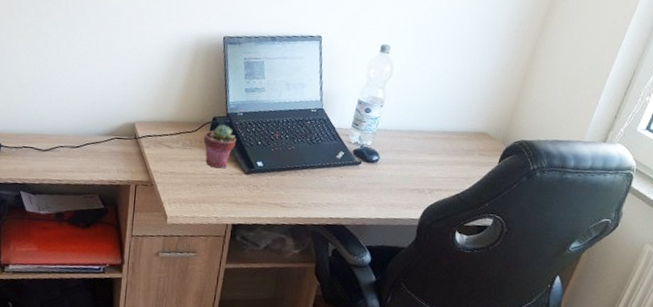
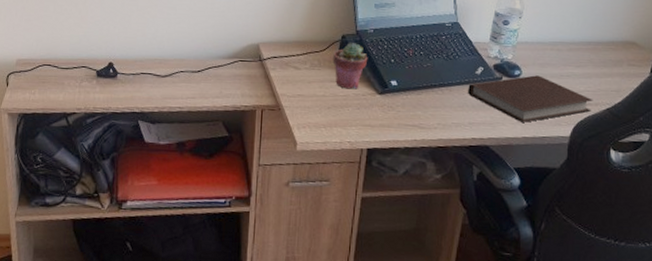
notebook: none [328,161,444,205] -> present [468,75,593,123]

